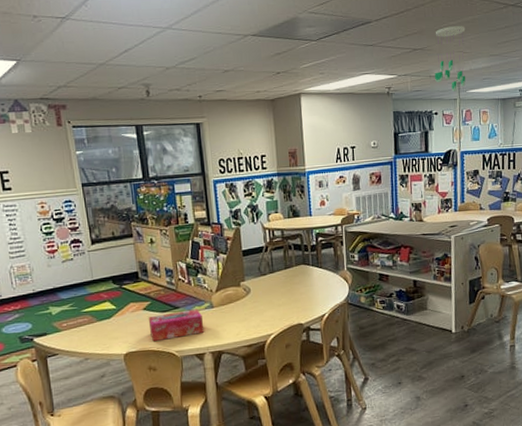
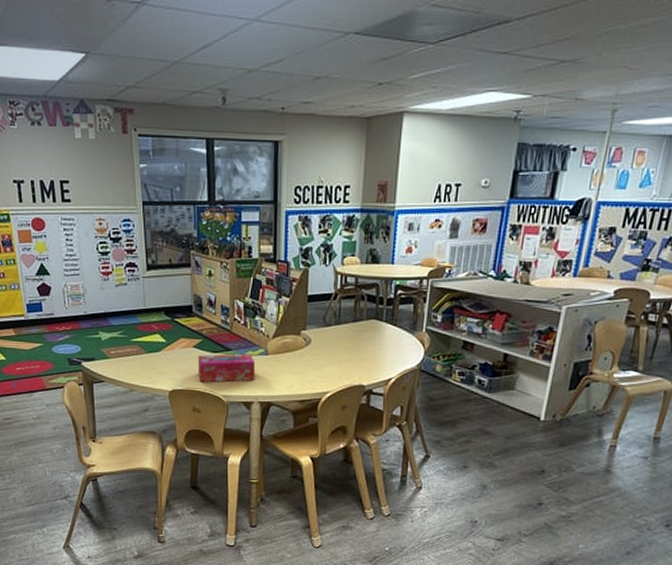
ceiling mobile: present [434,26,466,92] -> none [581,31,640,122]

